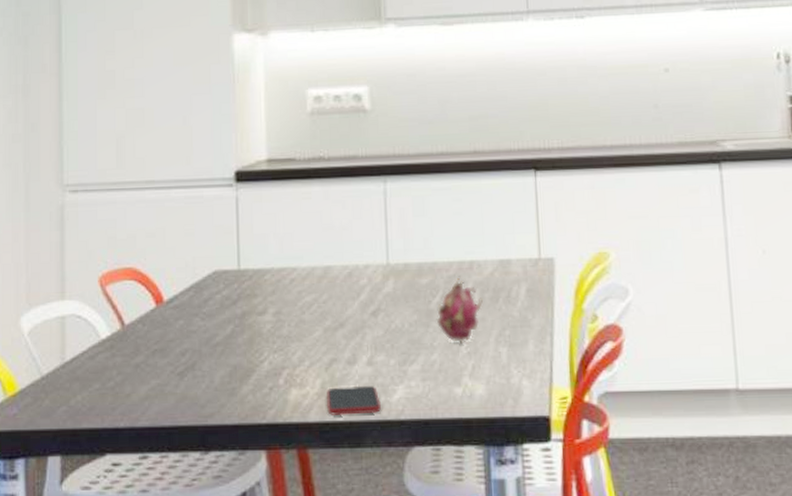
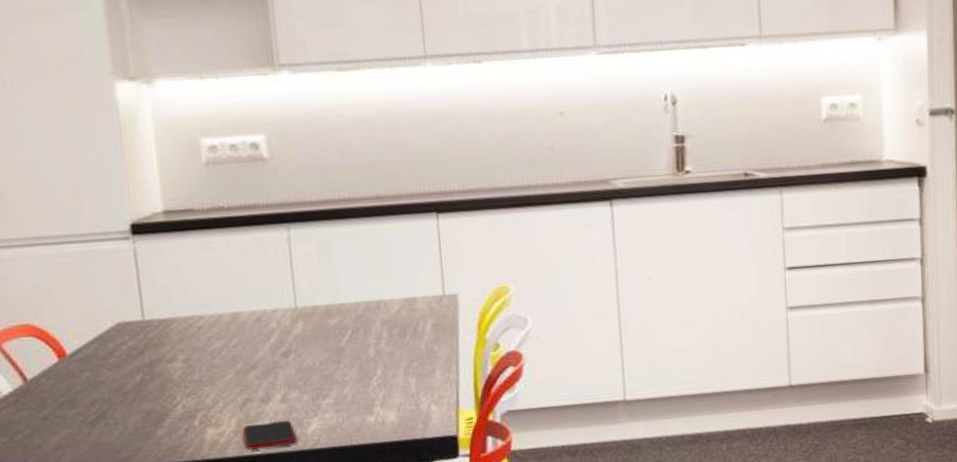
fruit: present [436,276,483,343] -> none [346,315,391,377]

